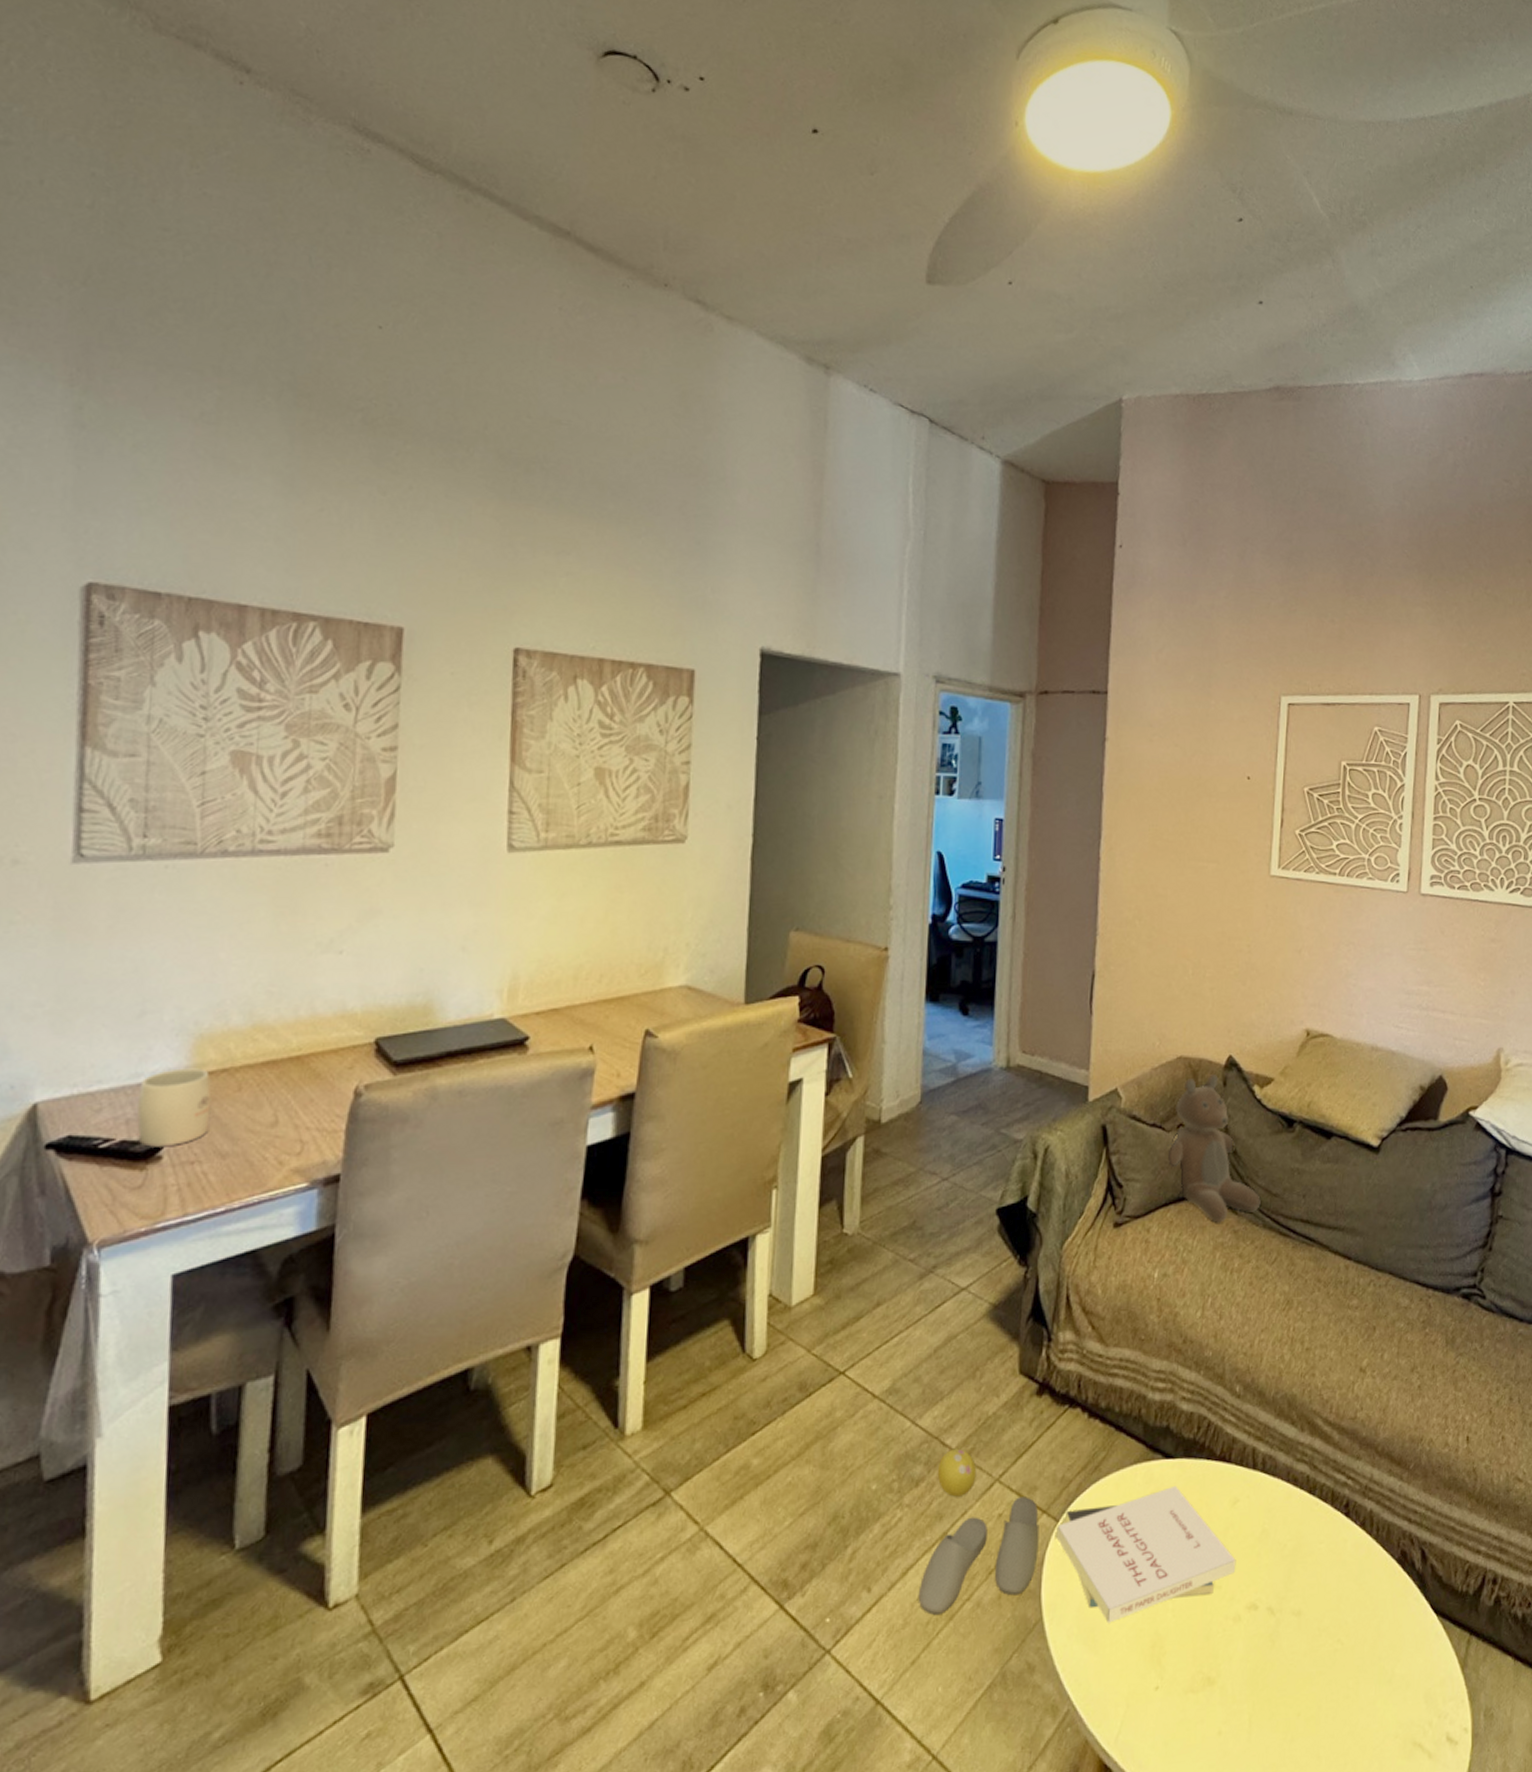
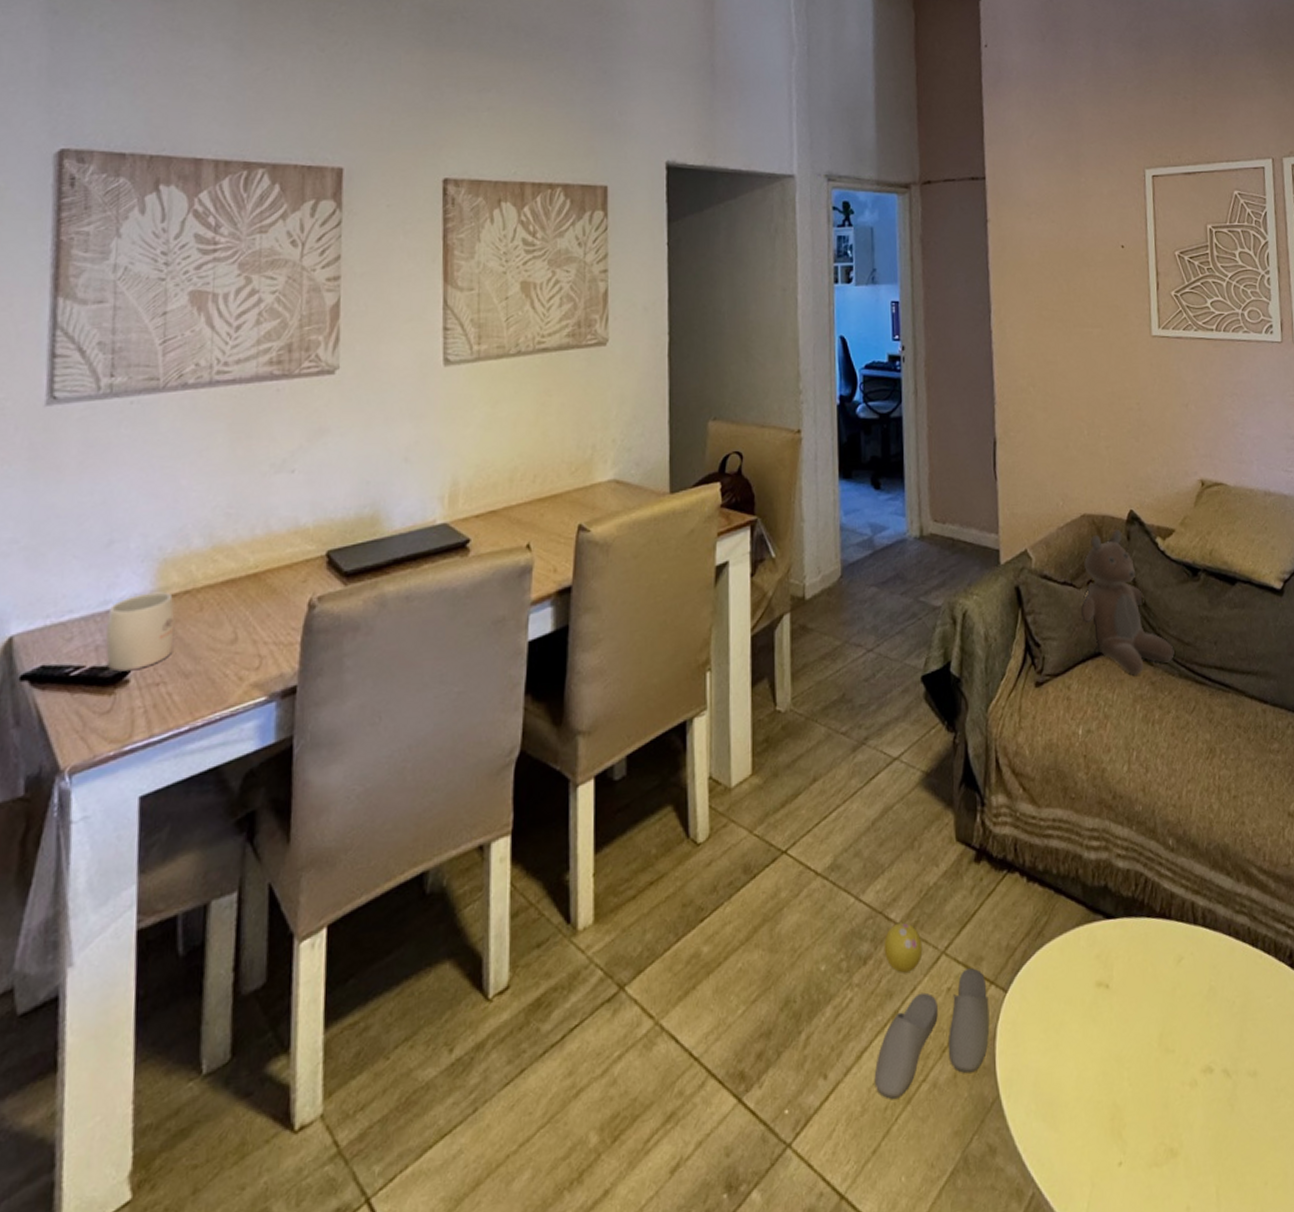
books: present [1056,1485,1236,1623] -> none [1006,946,1188,1097]

